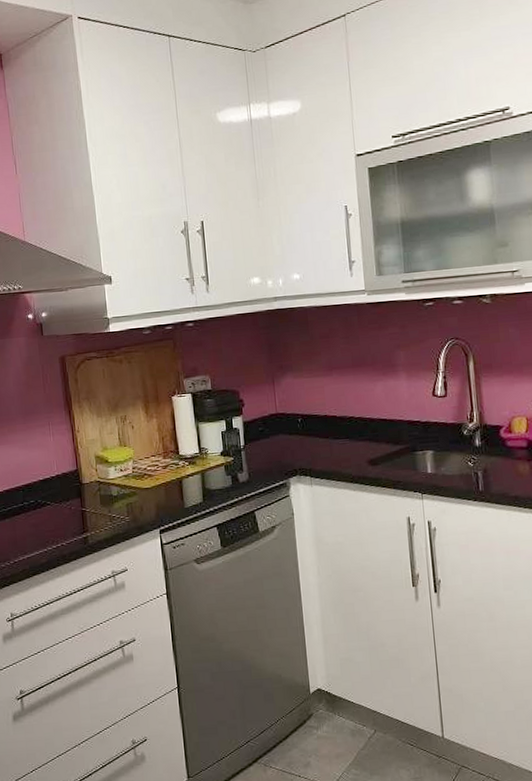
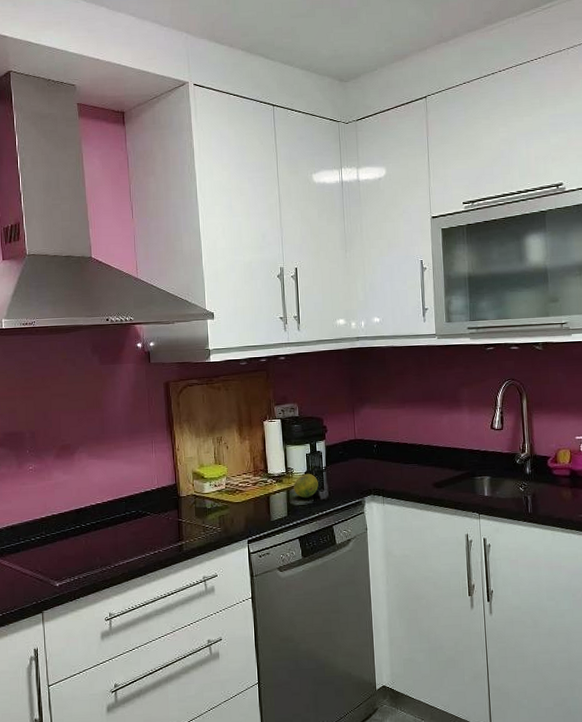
fruit: none [208,453,237,482] -> present [293,473,319,498]

